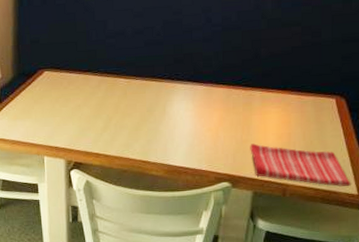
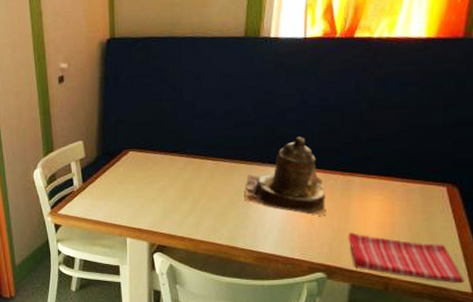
teapot: none [155,54,230,130] -> present [244,137,326,217]

